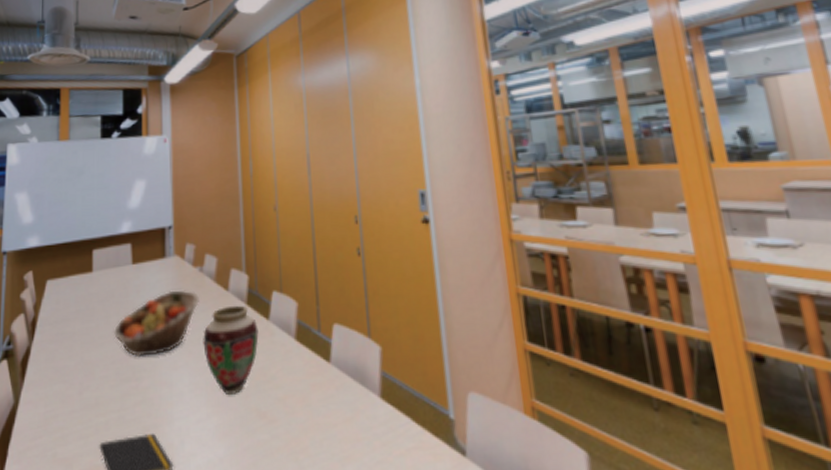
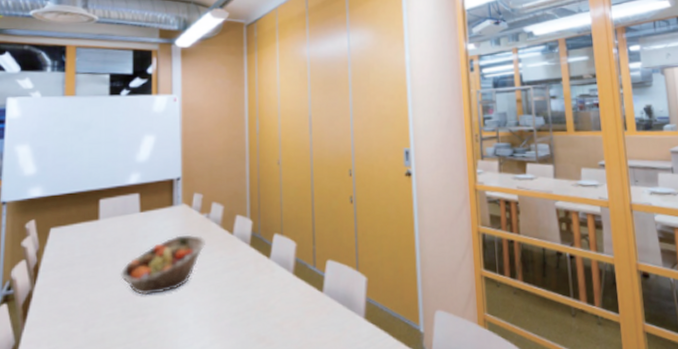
vase: present [203,305,259,394] -> none [208,246,260,324]

